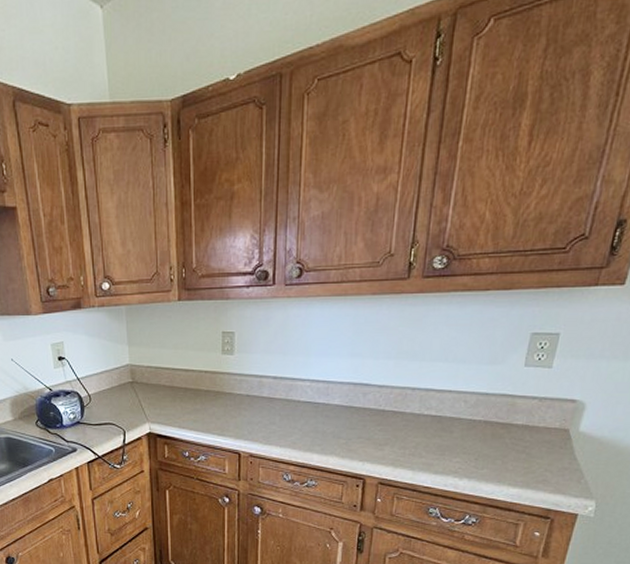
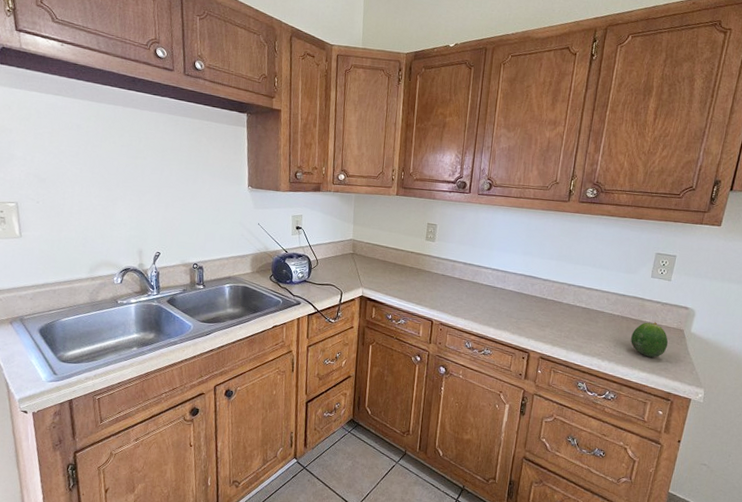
fruit: none [497,423,548,468] -> present [631,322,668,358]

